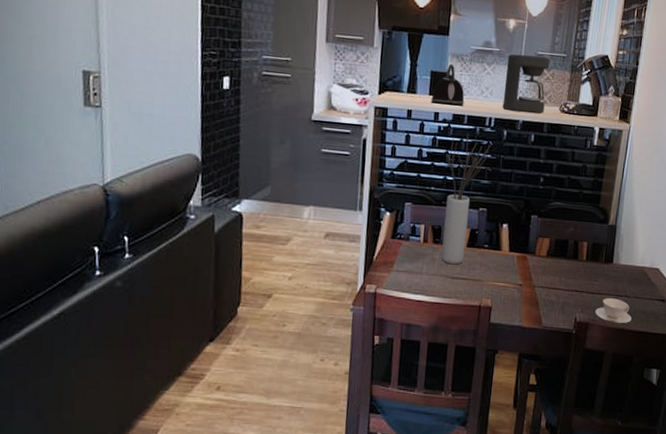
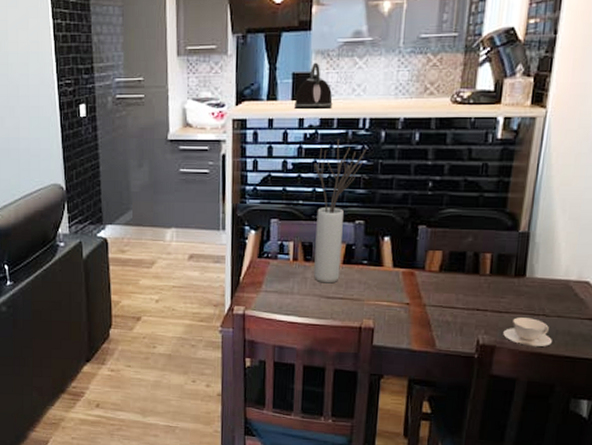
coffee maker: present [502,54,550,114] -> none [378,40,437,109]

